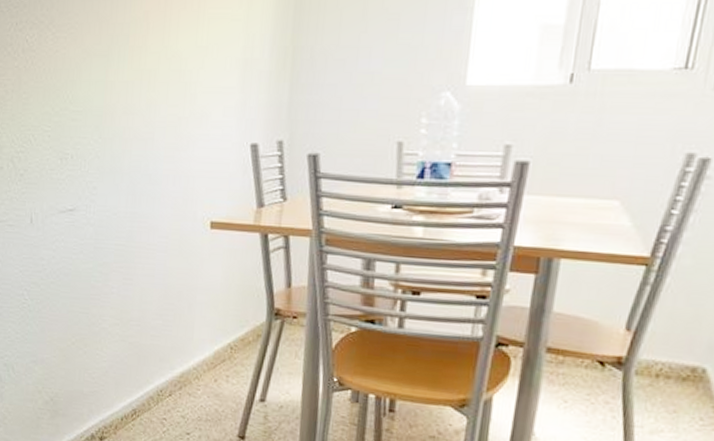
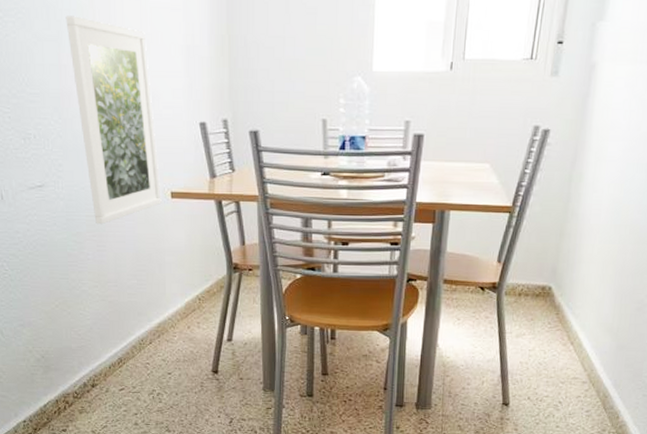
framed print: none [118,30,201,255] -> present [65,16,162,225]

